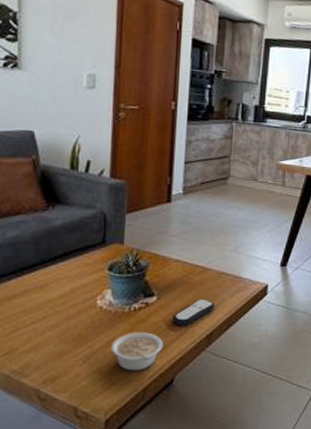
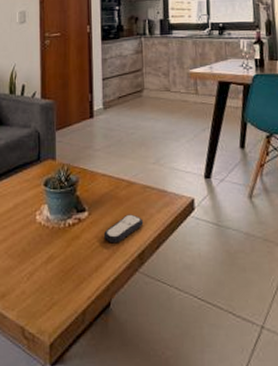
legume: present [110,332,163,371] -> none [50,249,97,291]

